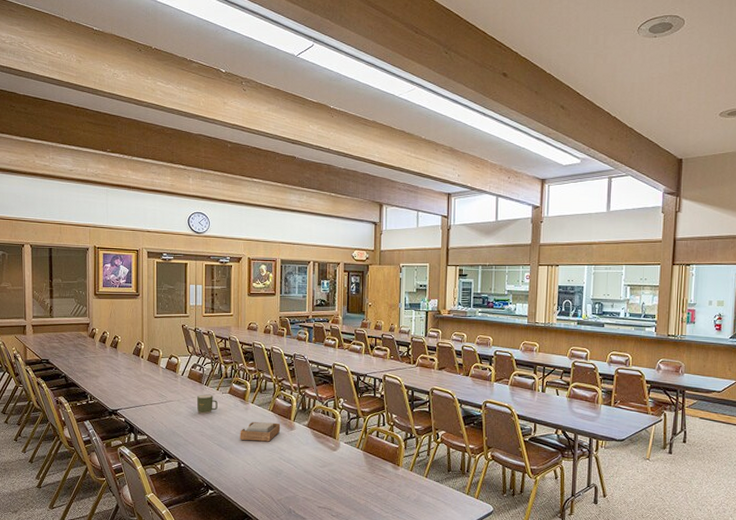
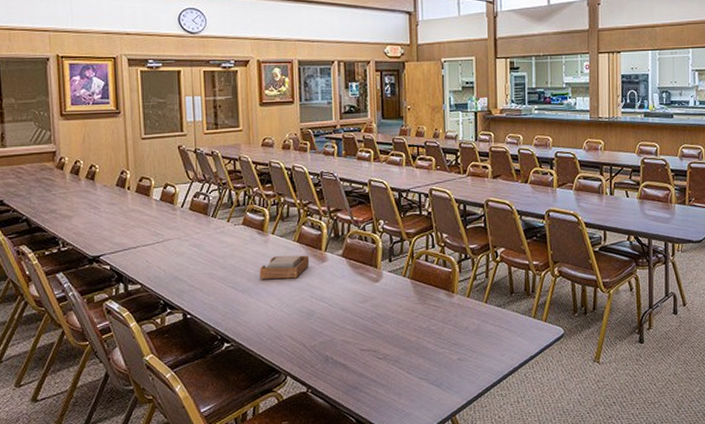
mug: present [196,394,218,414] -> none [202,227,230,252]

